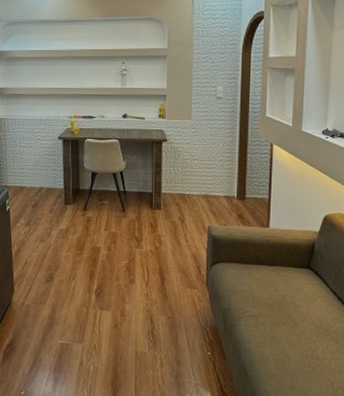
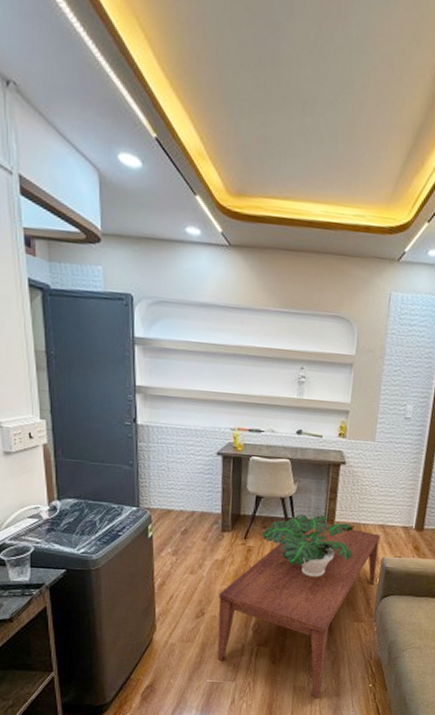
coffee table: none [65,193,204,365] -> present [217,521,380,699]
potted plant: none [99,186,180,245] -> present [262,513,355,577]

